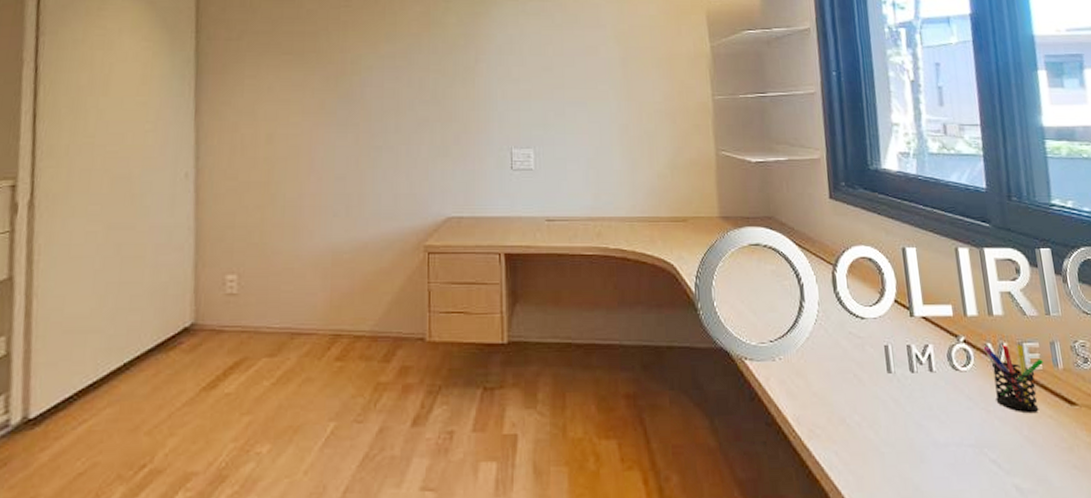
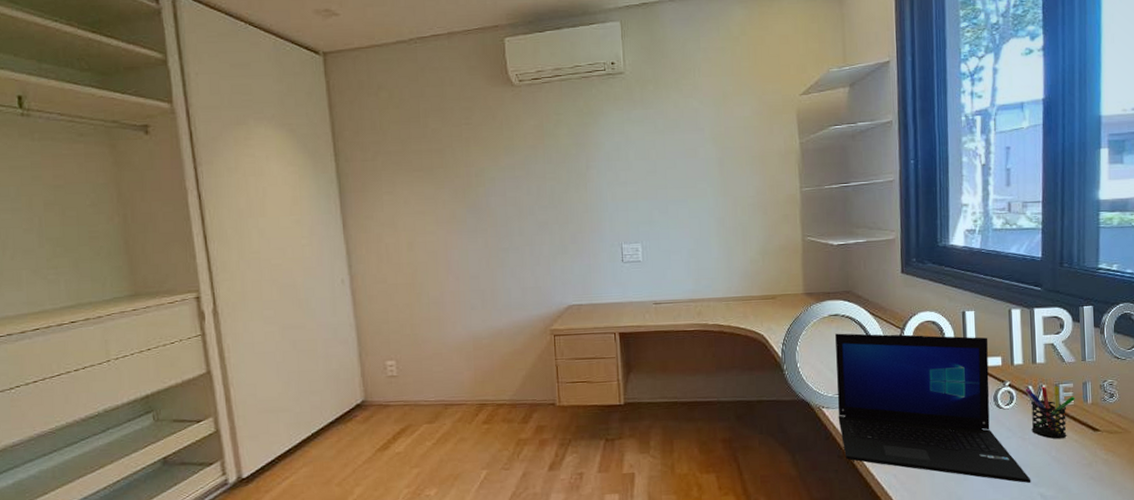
laptop: none [757,267,1003,472] -> present [835,333,1031,484]

